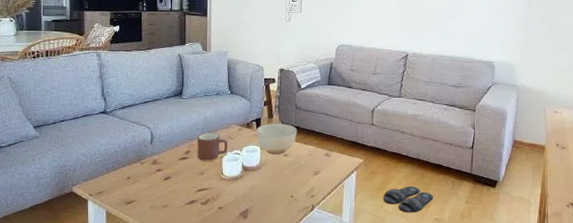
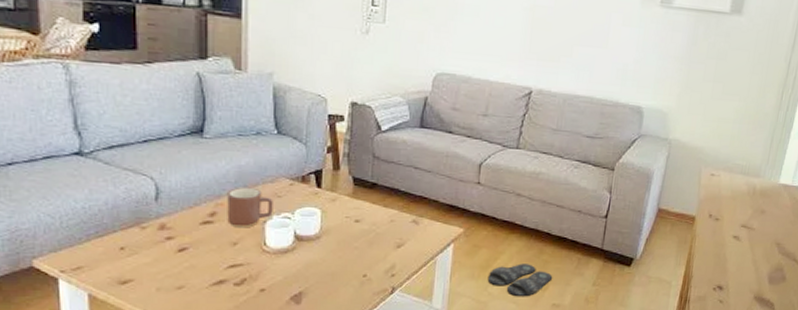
bowl: present [255,123,298,154] -> none [314,177,375,219]

